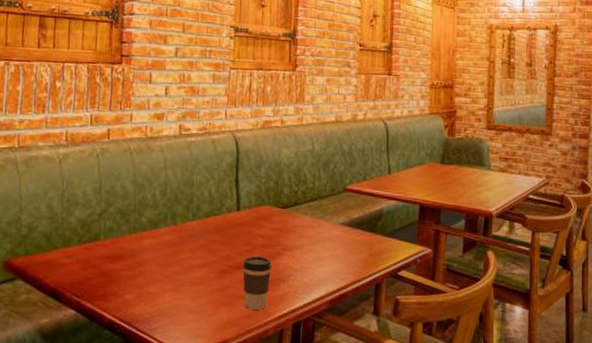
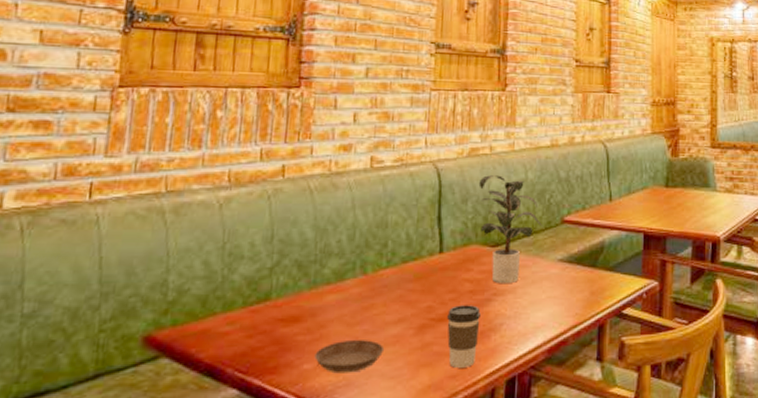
saucer: none [134,278,191,305] -> present [314,340,385,374]
potted plant: none [271,145,327,241] -> present [478,175,542,283]

